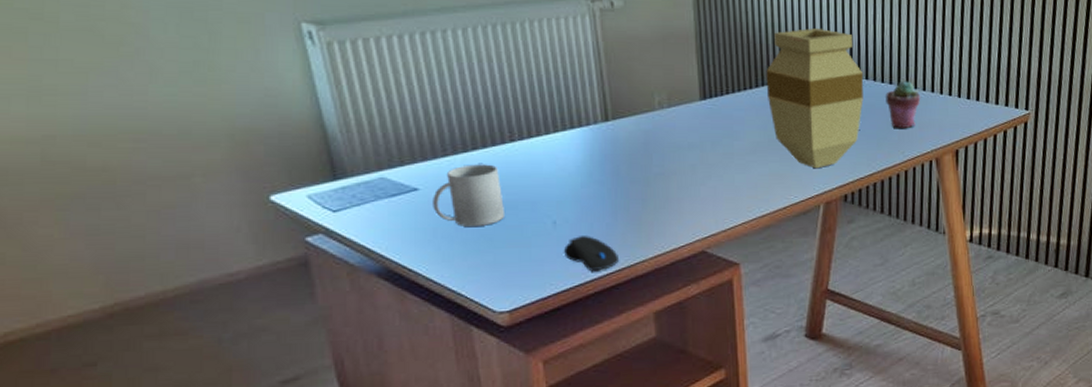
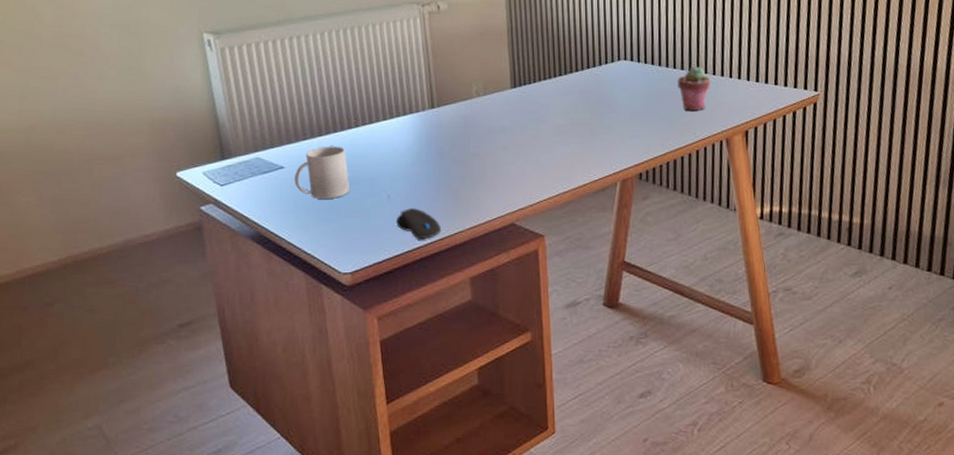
vase: present [766,27,864,169] -> none [568,20,657,149]

